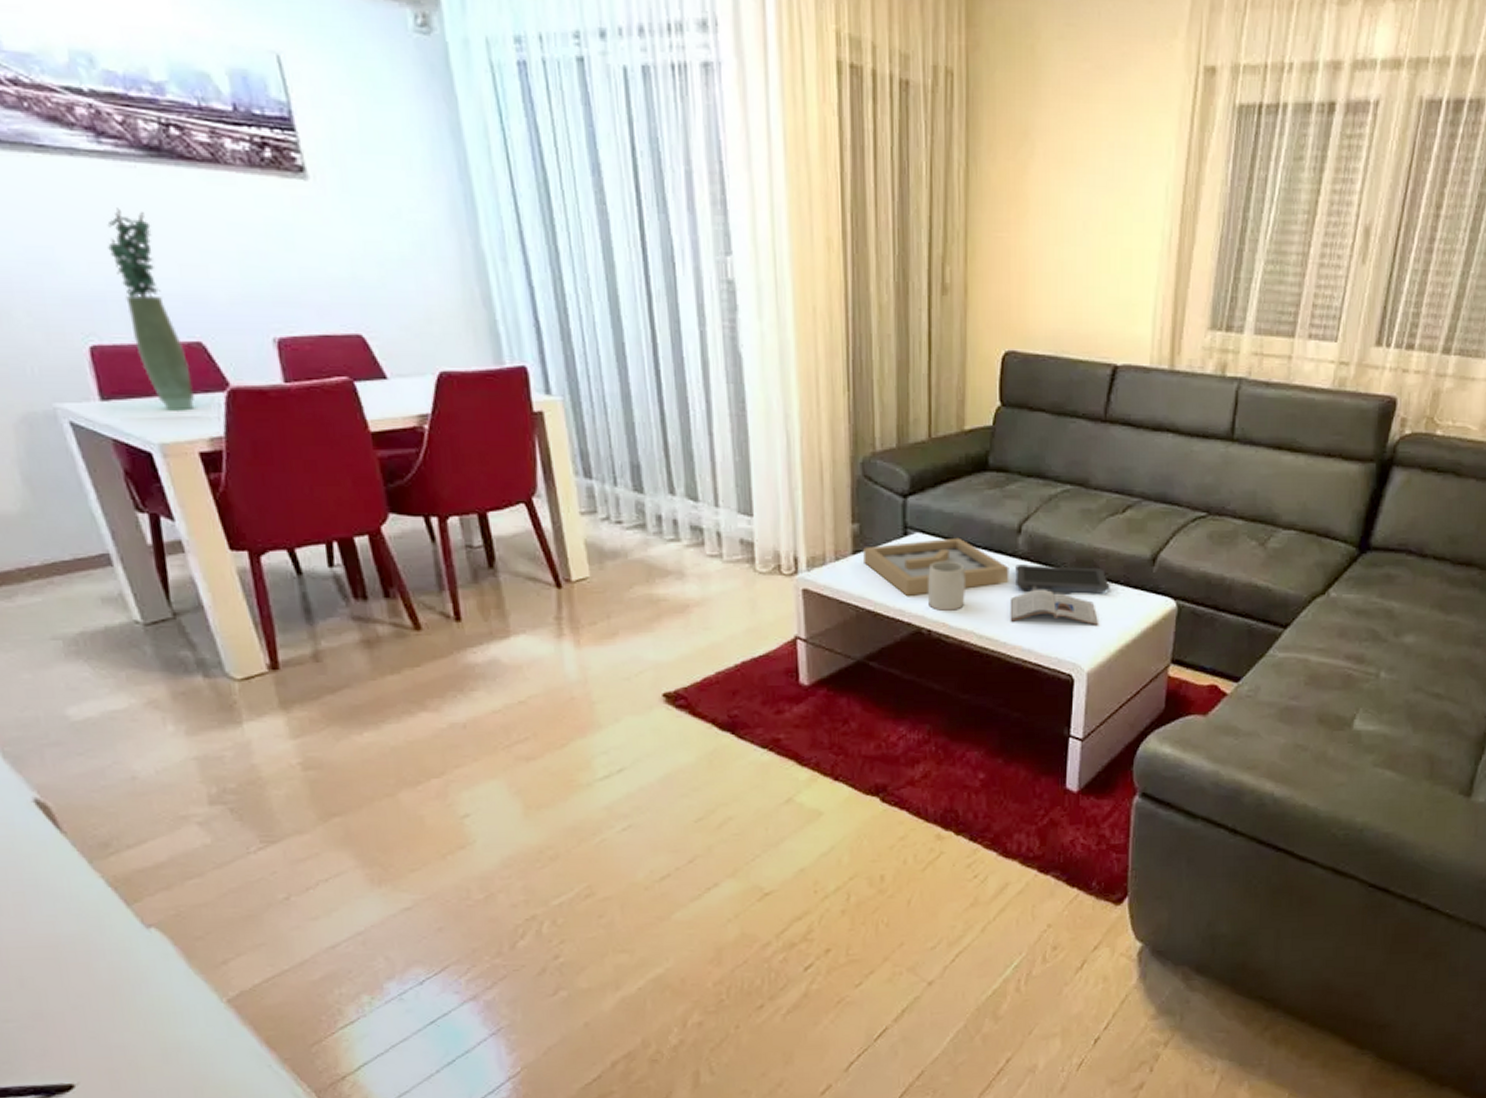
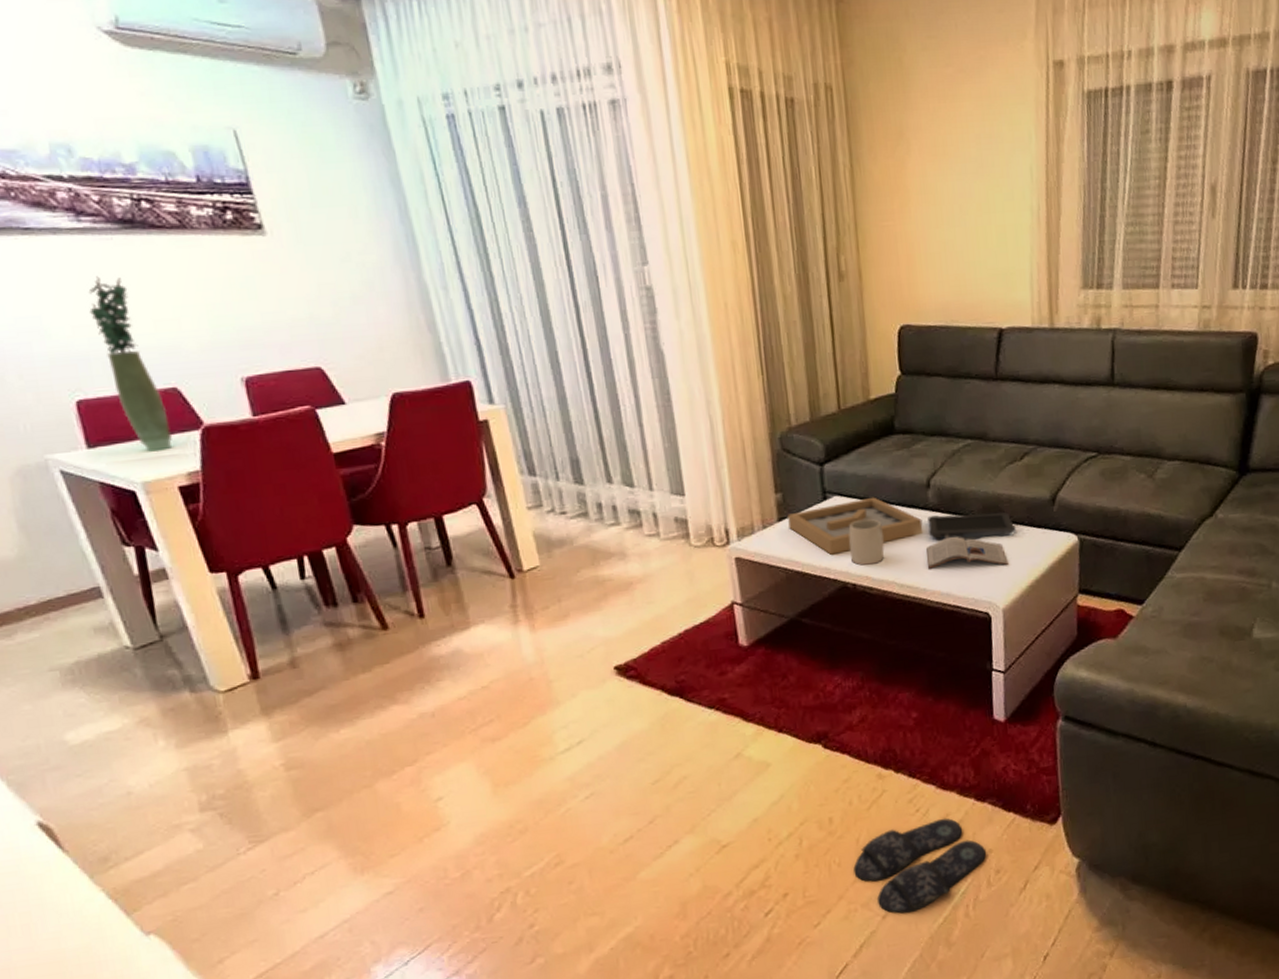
slippers: none [902,887,1044,982] -> present [853,818,986,914]

